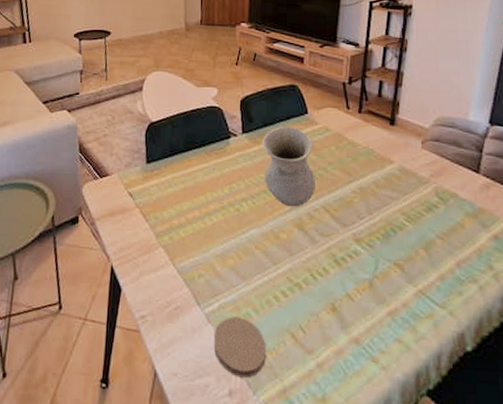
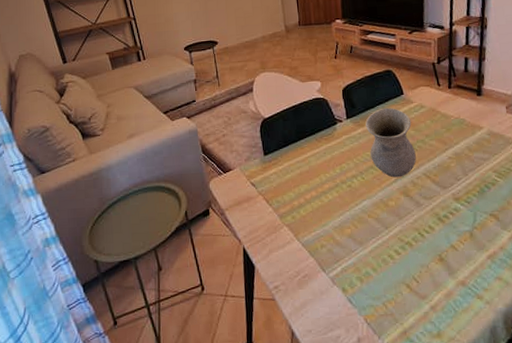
coaster: present [213,316,266,378] -> none [339,276,387,326]

